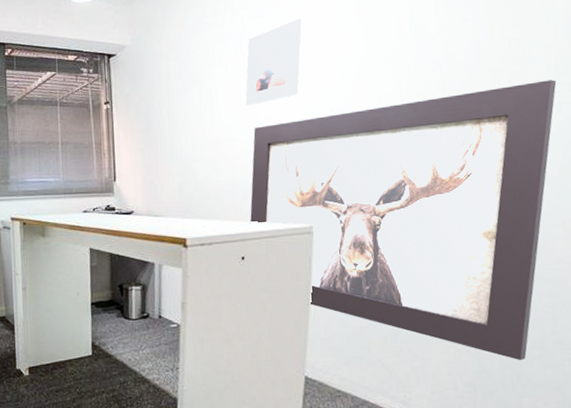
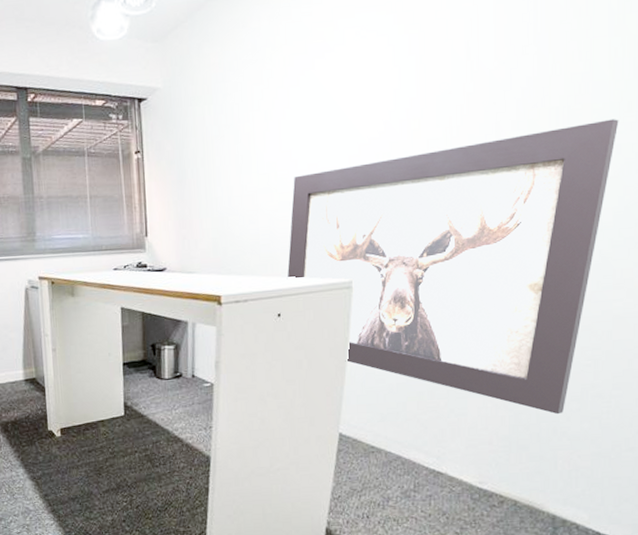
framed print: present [245,18,302,106] -> none [285,54,348,153]

